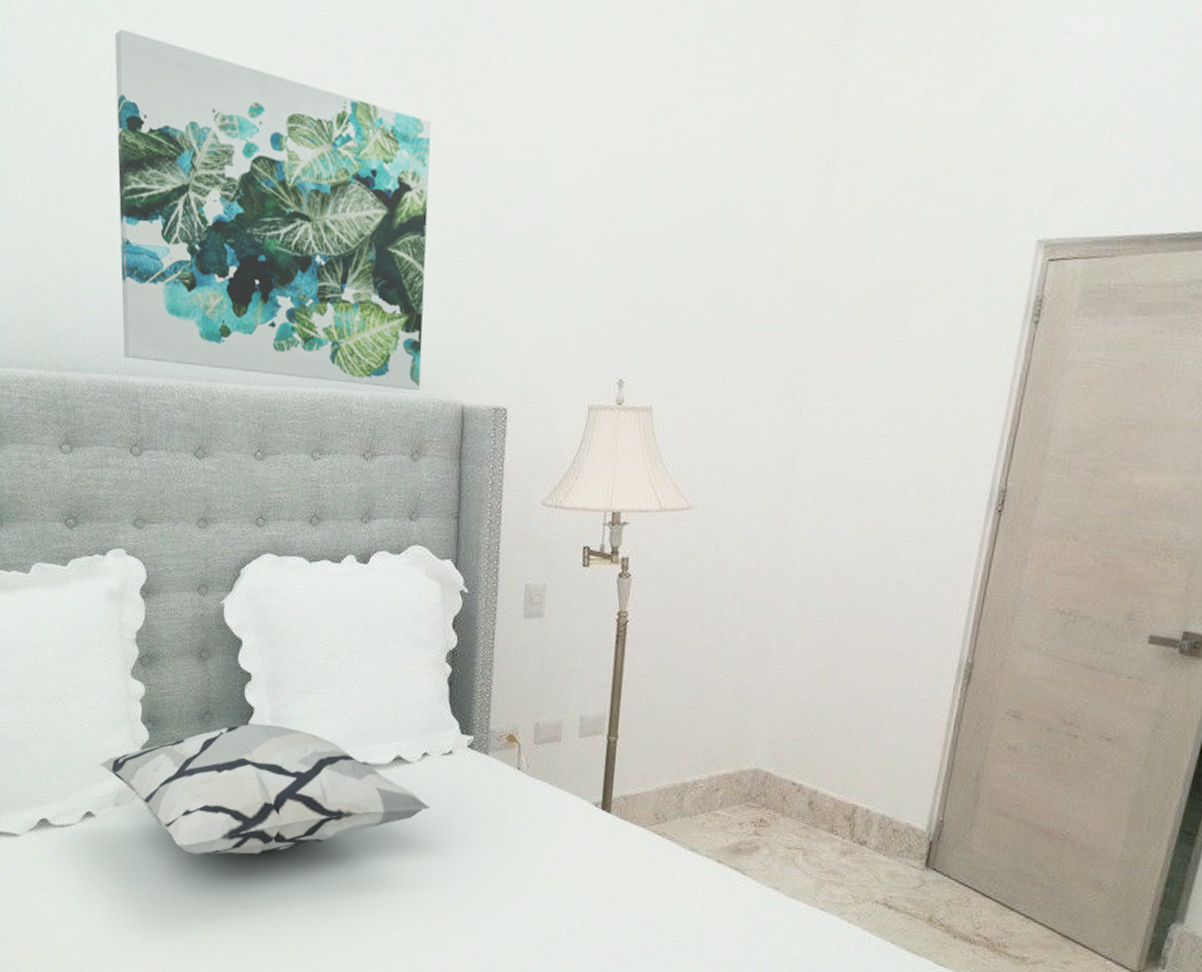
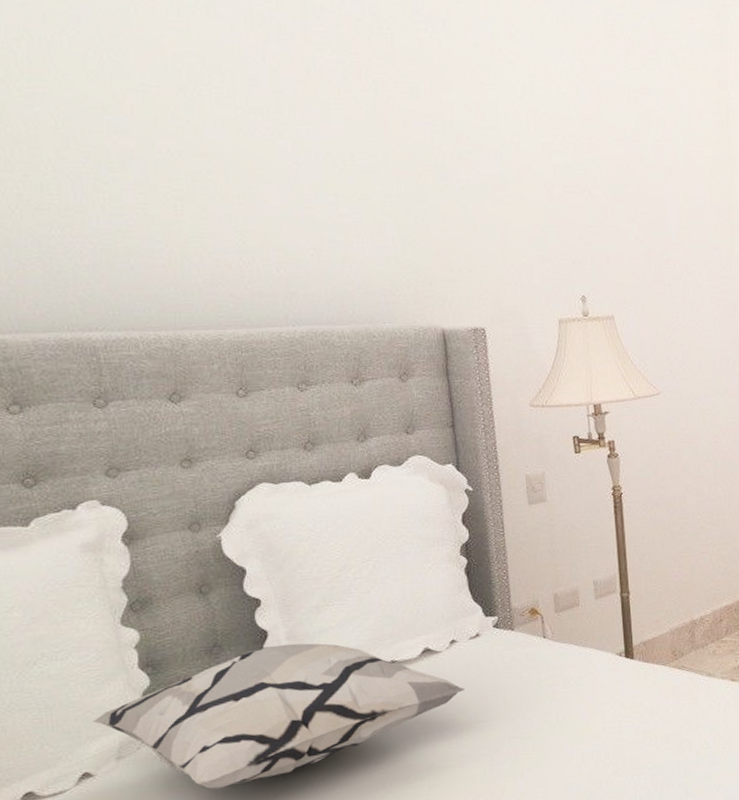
wall art: present [114,29,432,391] -> none [28,11,399,321]

